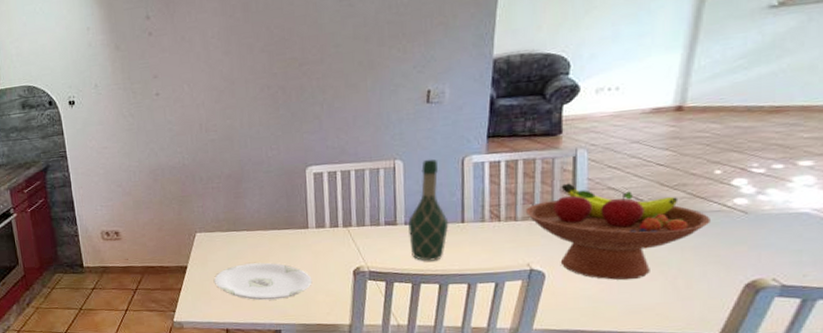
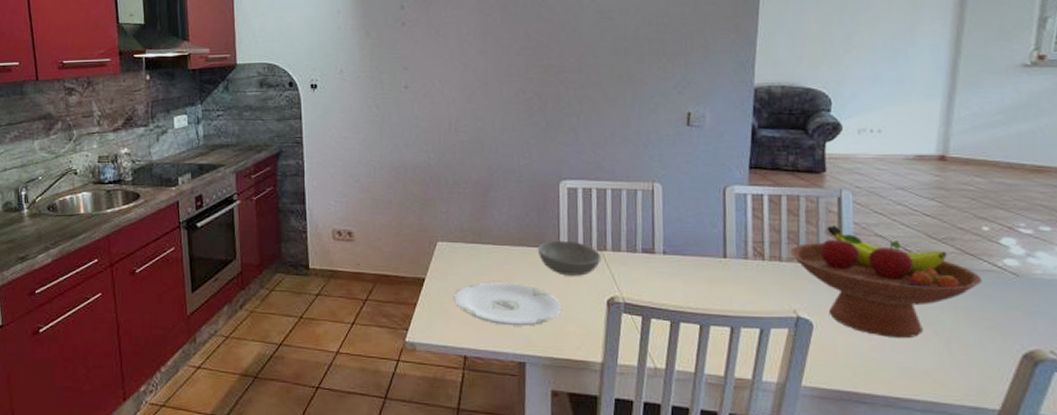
soup bowl: none [287,220,347,252] -> present [537,240,602,276]
wine bottle: present [408,159,449,261] -> none [667,185,710,298]

